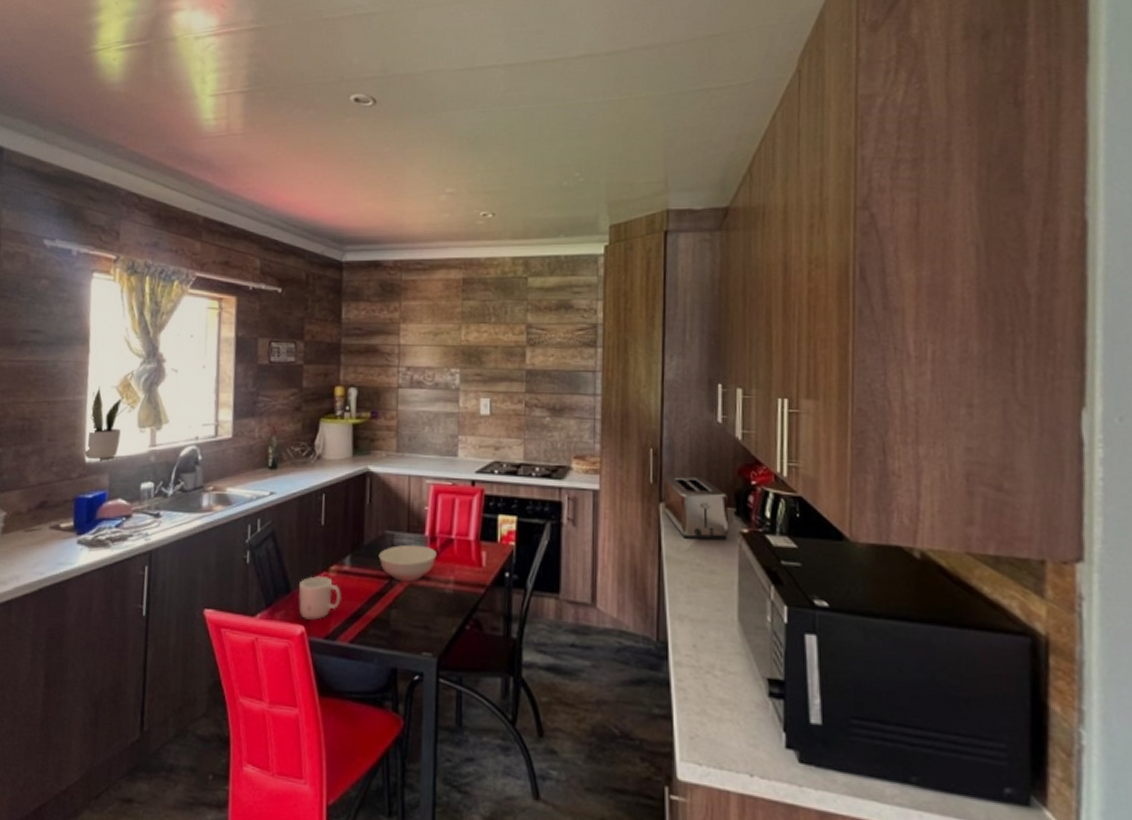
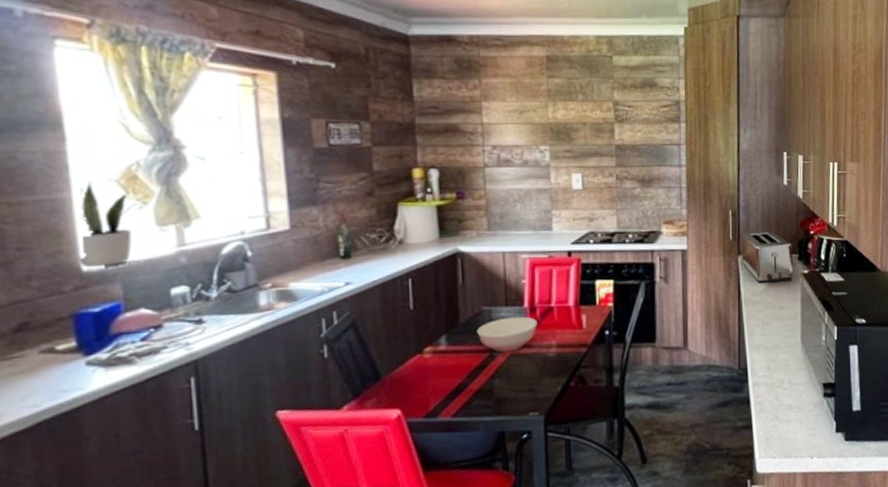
mug: present [297,575,341,620] -> none [389,358,439,403]

